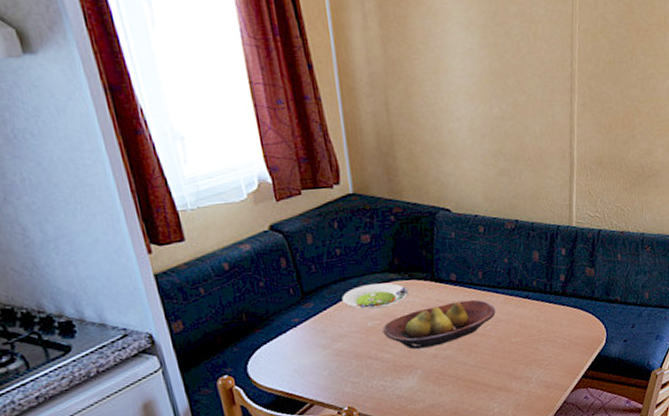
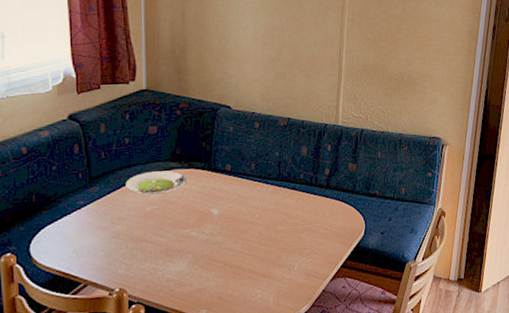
fruit bowl: present [382,299,496,350] -> none [159,189,265,234]

